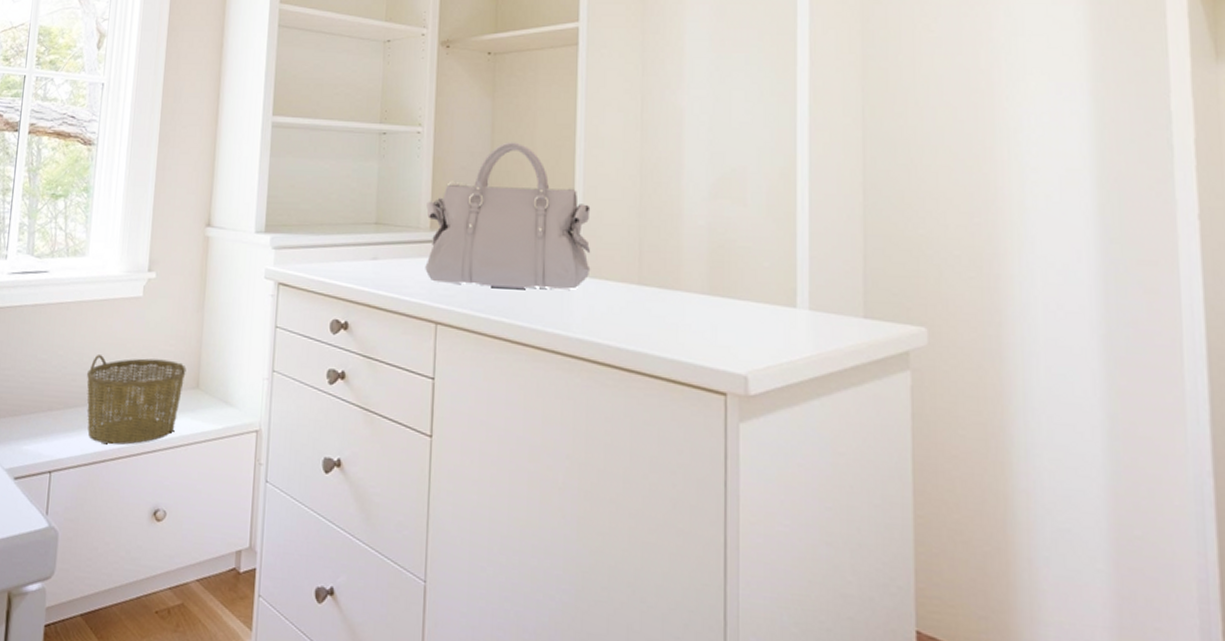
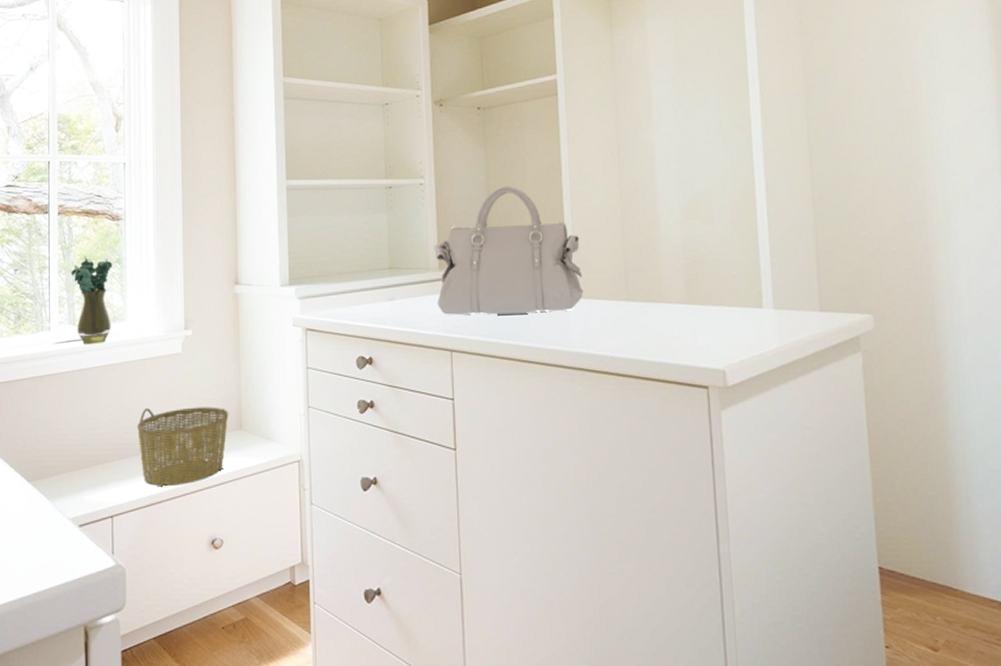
vase: none [35,181,80,279] -> present [71,256,113,345]

